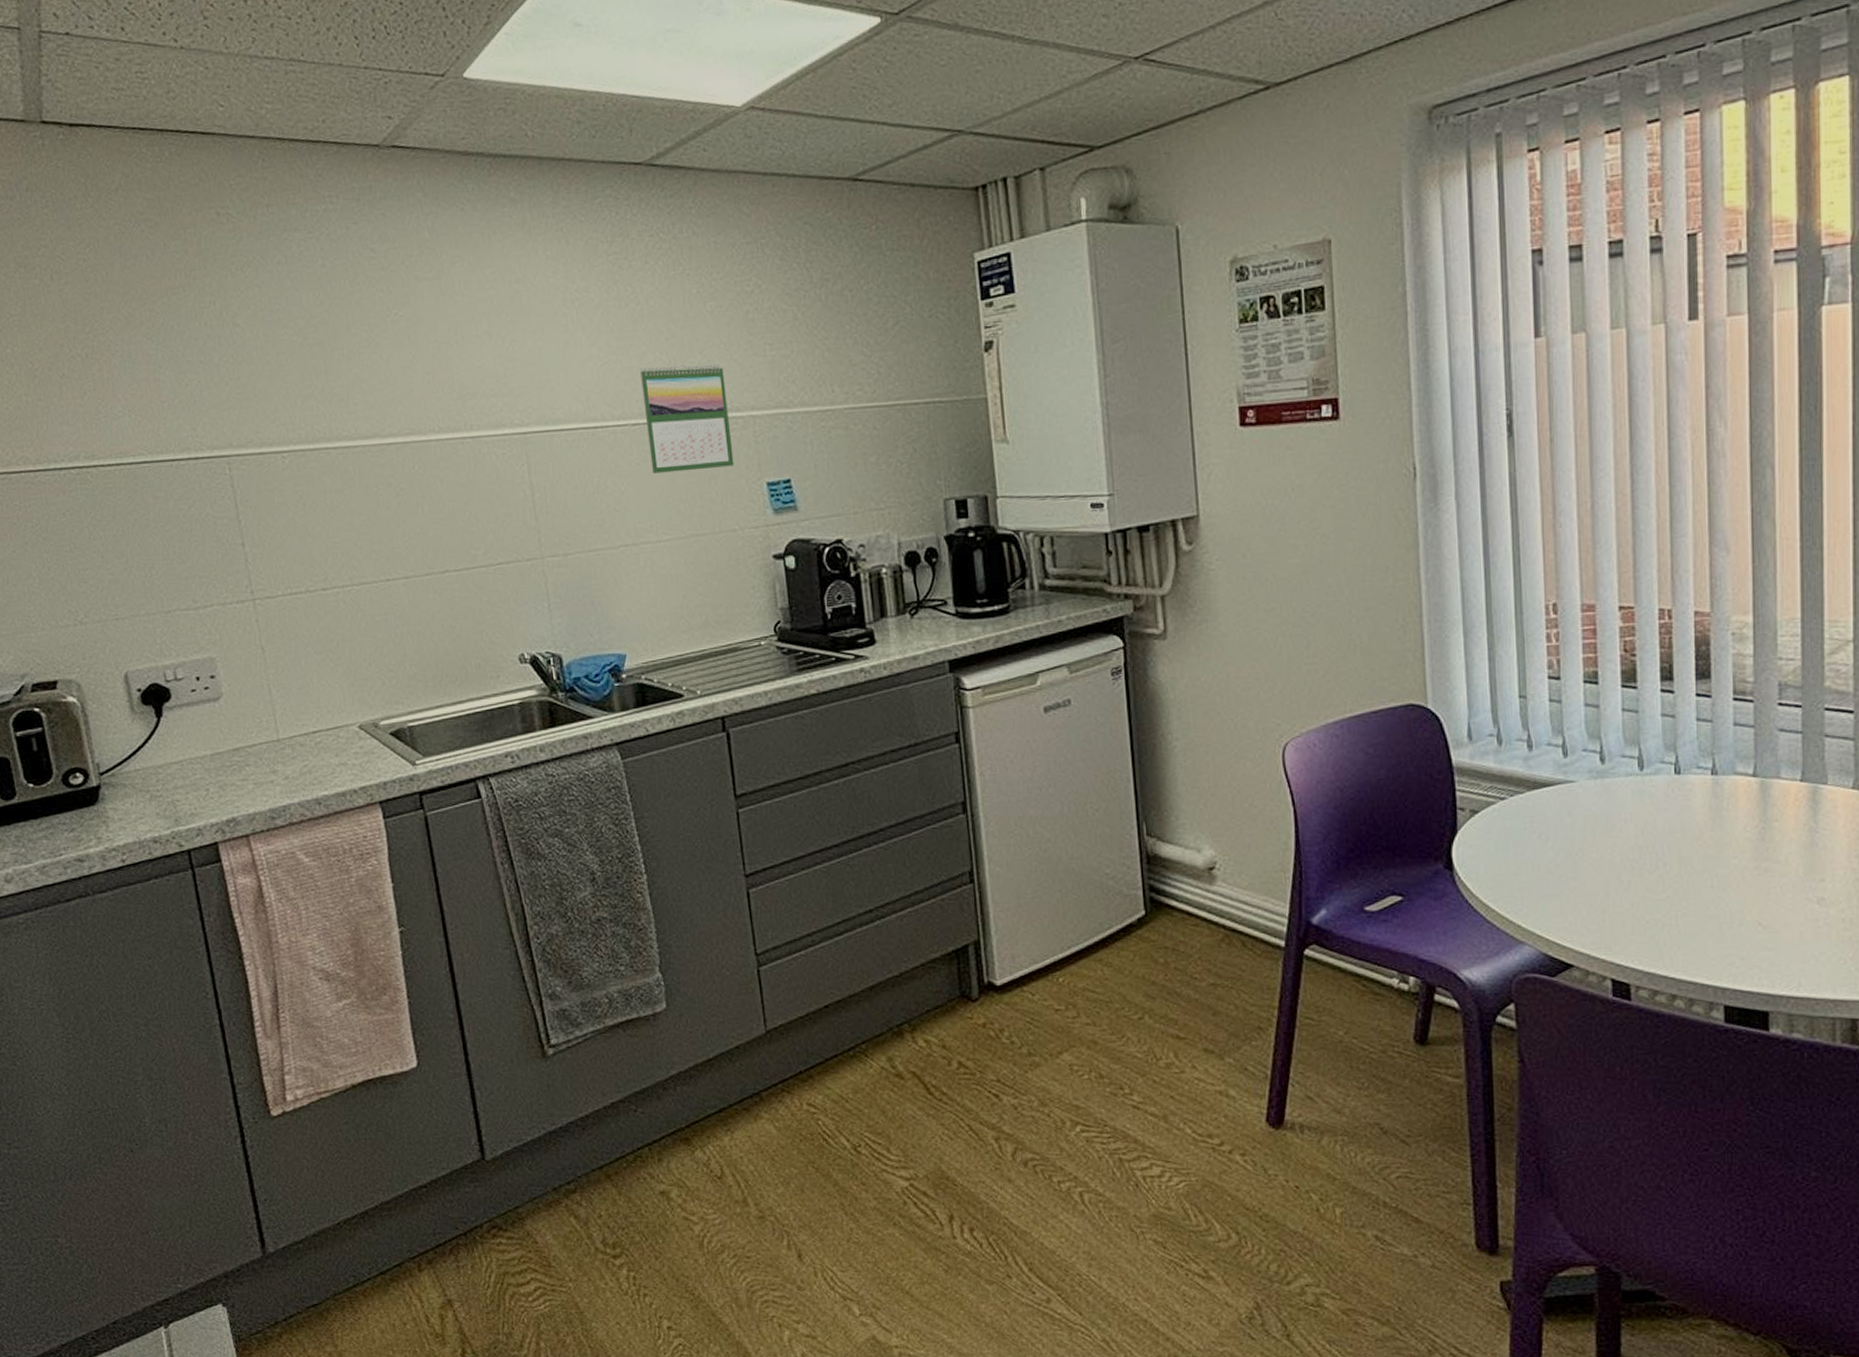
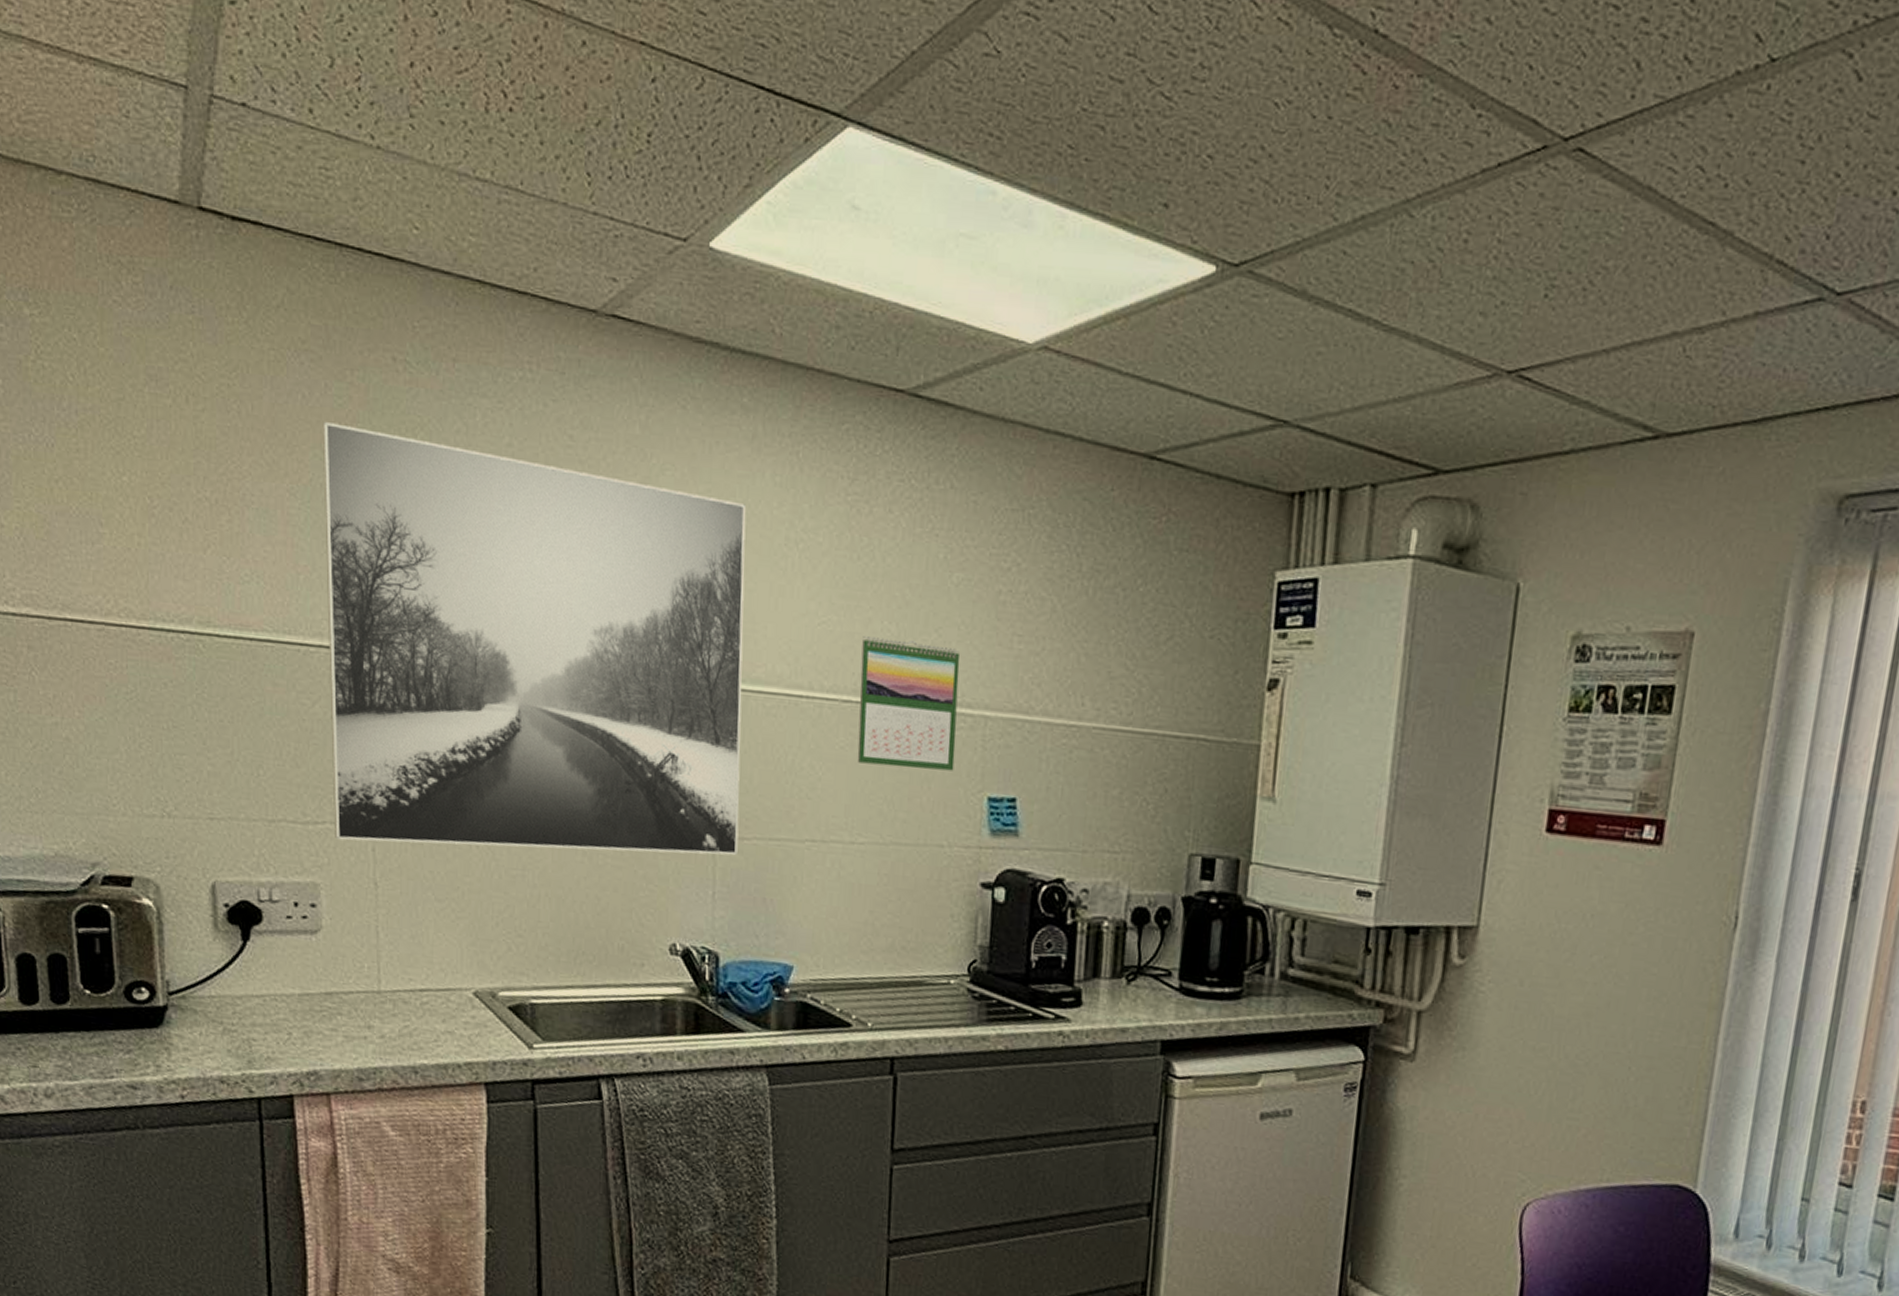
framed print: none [166,274,564,618] -> present [322,422,747,856]

